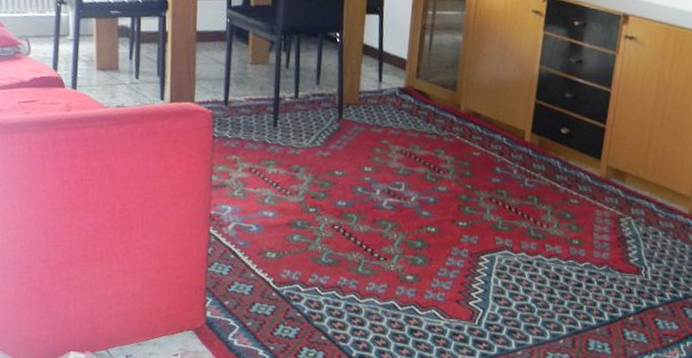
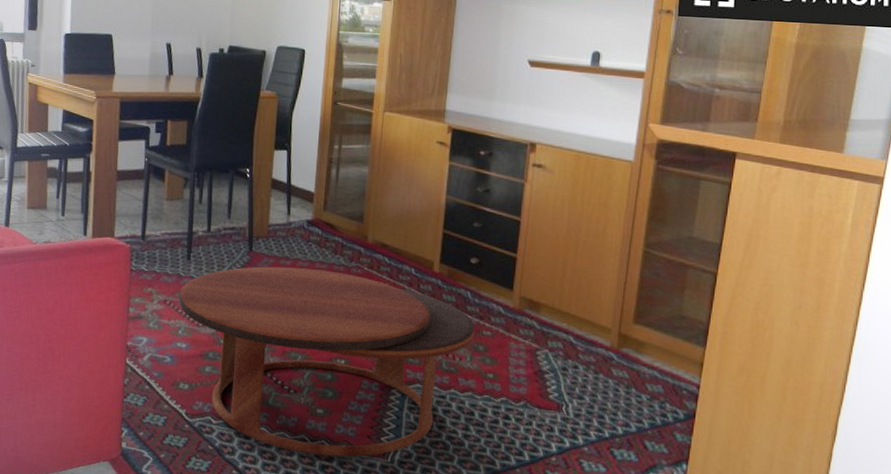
coffee table: none [264,134,563,321] -> present [178,266,475,457]

